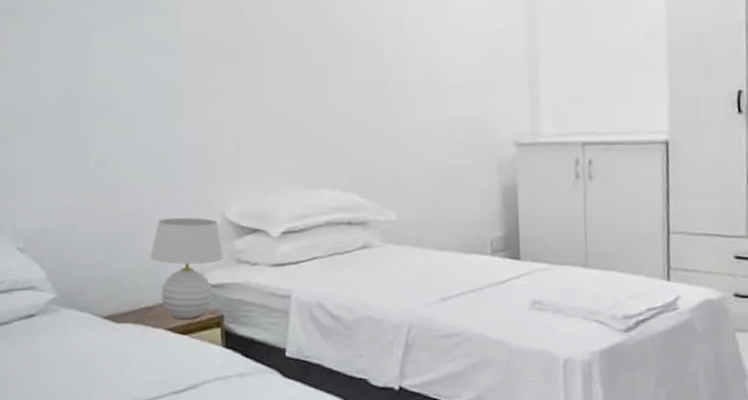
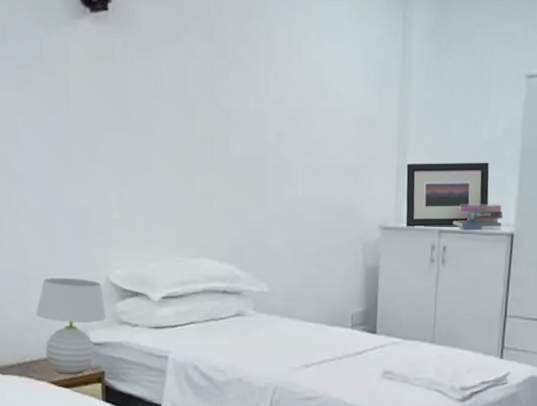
picture frame: none [540,66,635,141] -> present [405,162,489,227]
books: none [597,109,654,142] -> present [452,203,503,231]

